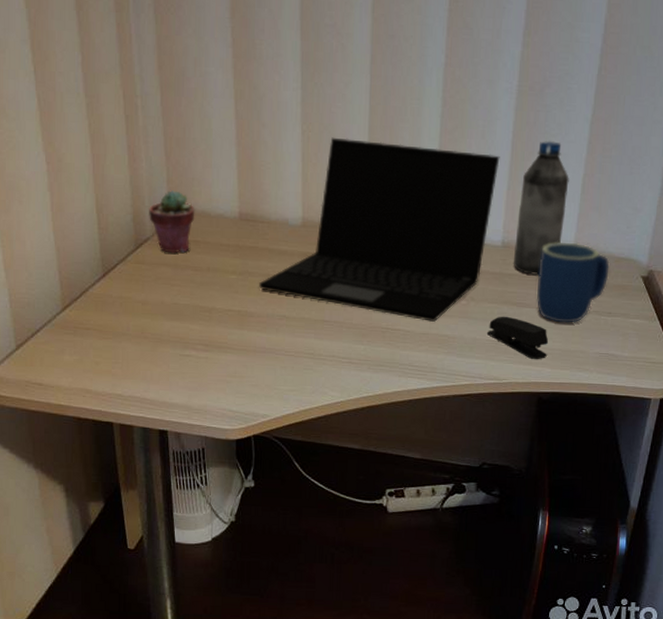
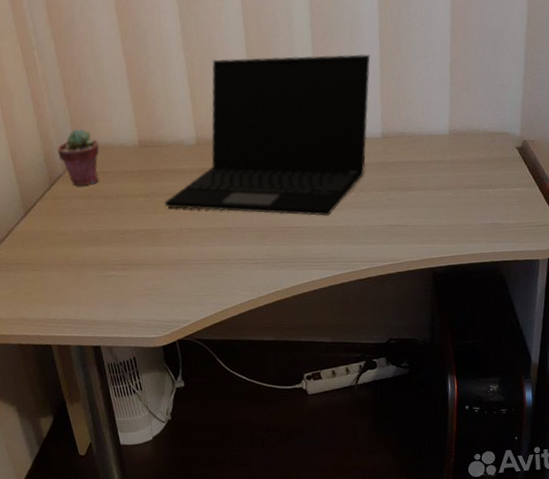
stapler: present [487,316,549,360] -> none [379,201,437,238]
water bottle: present [513,141,569,275] -> none [393,33,438,160]
mug: present [536,242,610,323] -> none [418,124,486,201]

